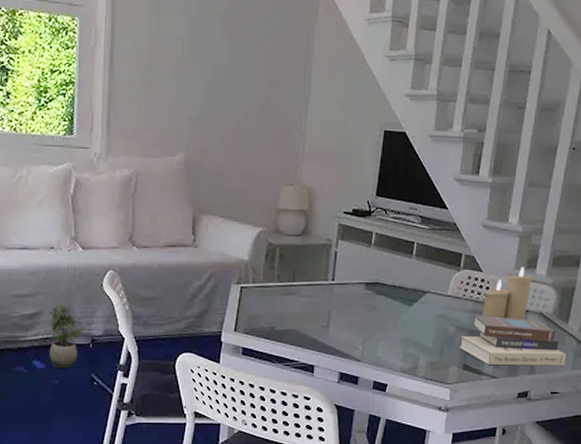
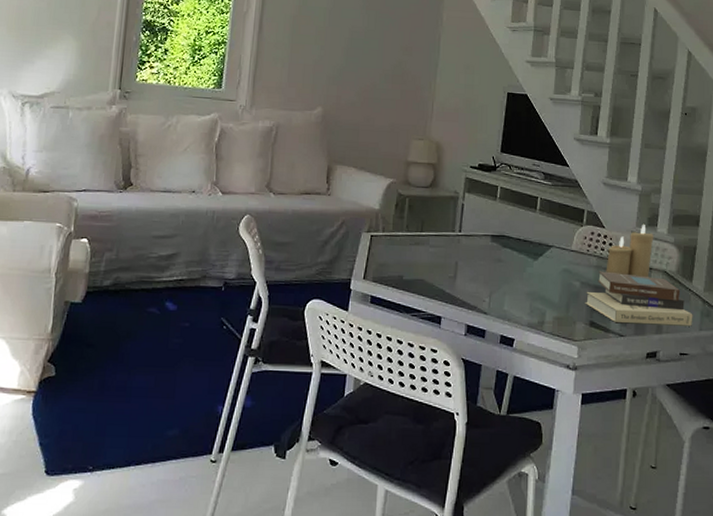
potted plant: present [49,304,85,369] -> none [182,246,219,311]

